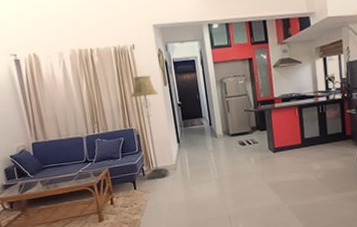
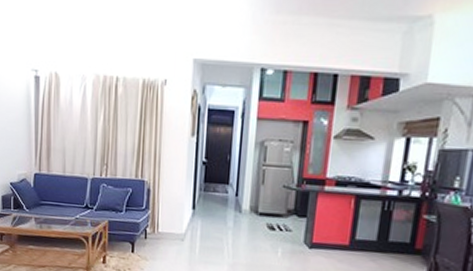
floor lamp: present [130,75,169,180] -> none [147,119,182,247]

